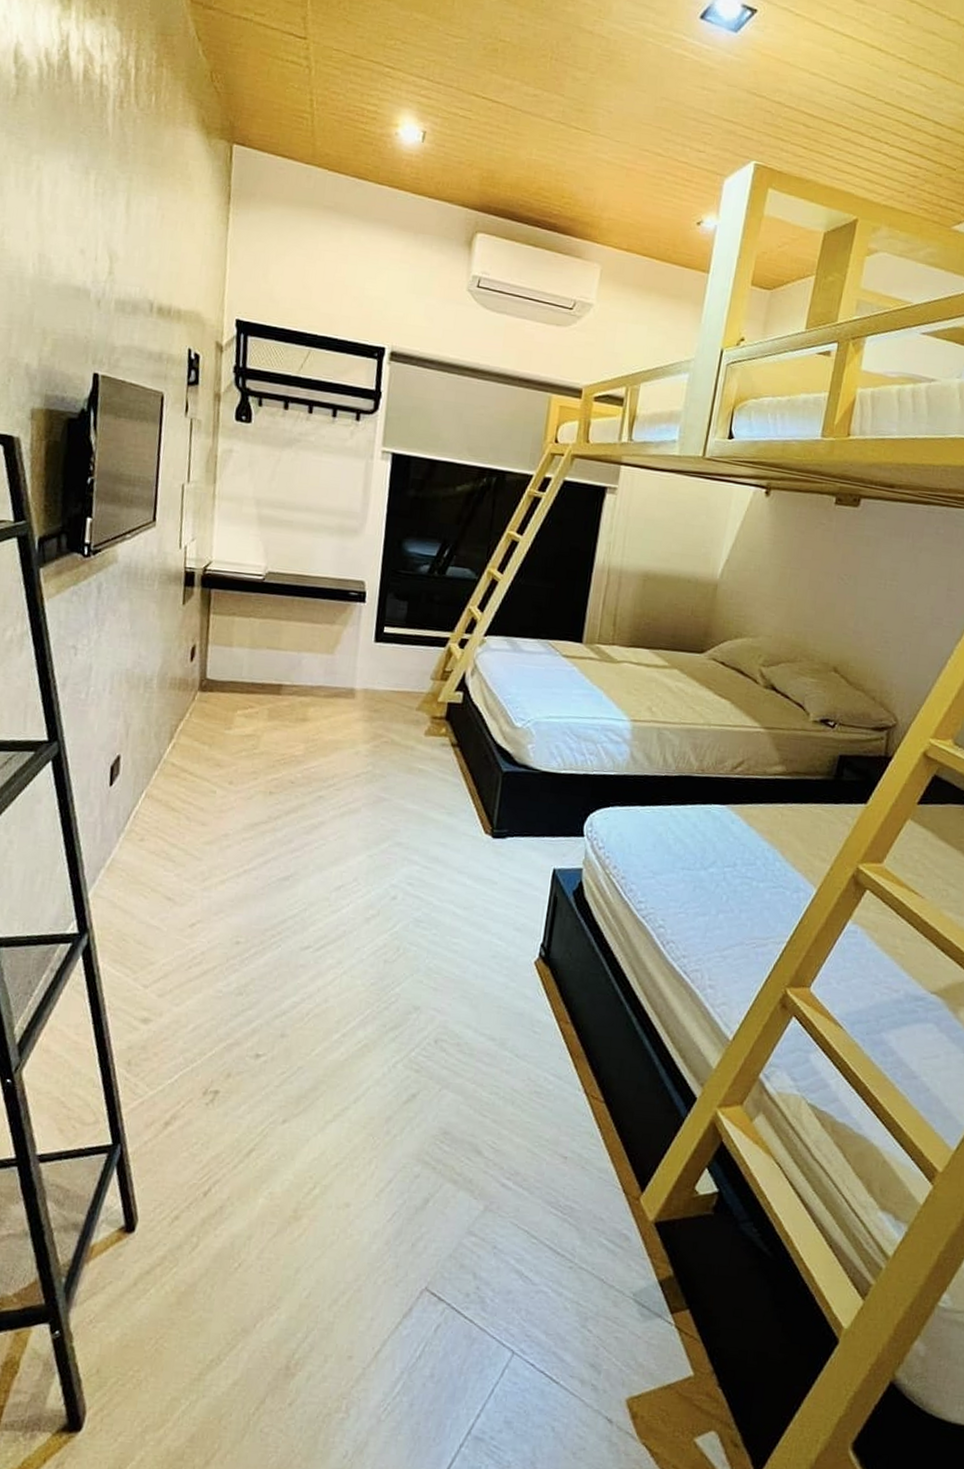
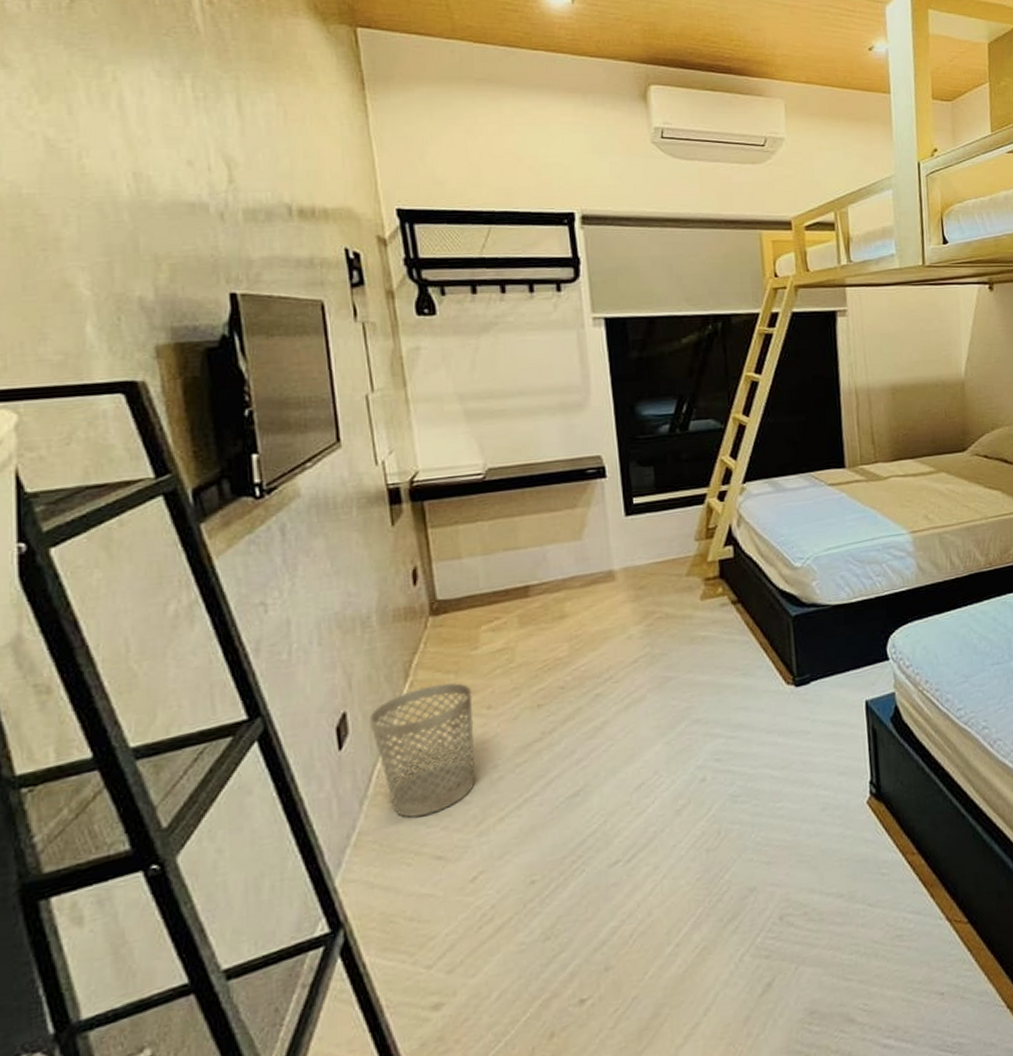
wastebasket: none [136,750,220,860] -> present [368,683,475,818]

